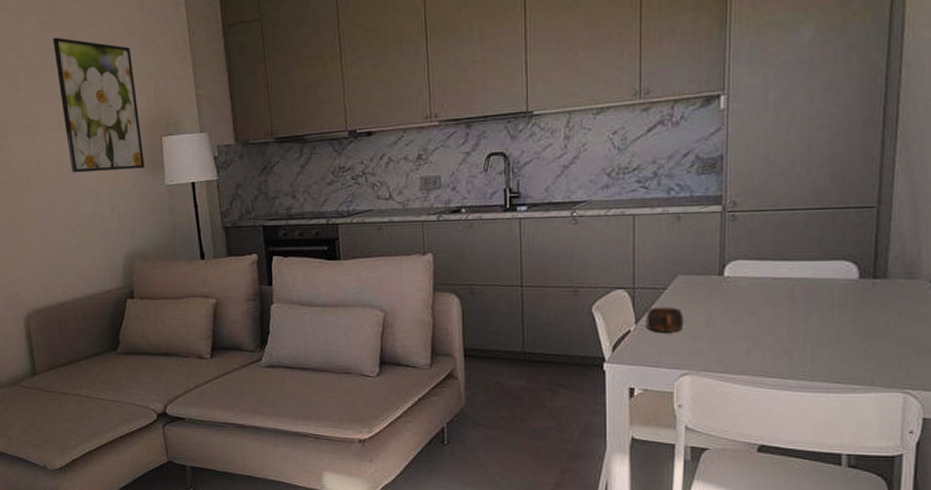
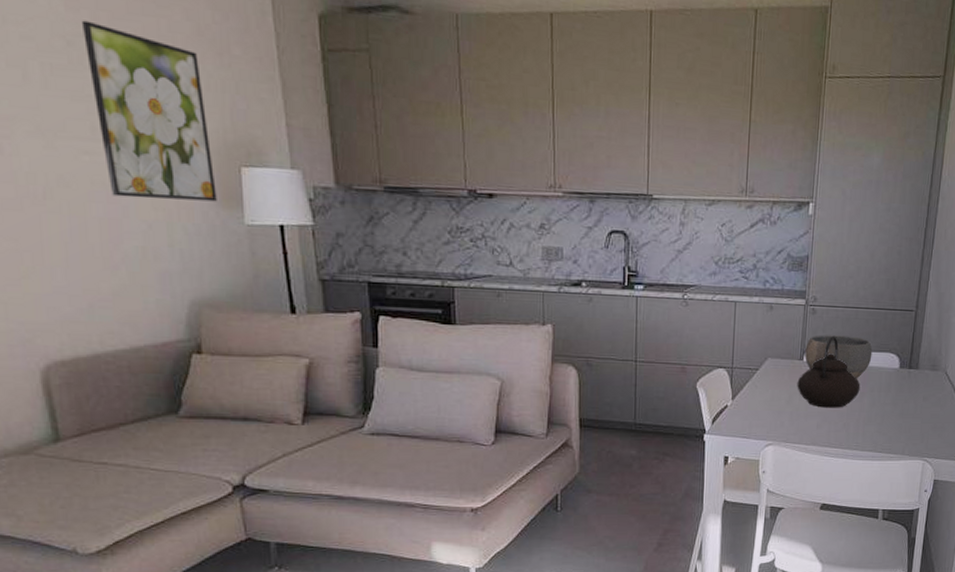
cup: present [646,307,684,332] -> none [740,385,771,408]
teapot: none [717,244,804,330] -> present [797,335,861,408]
bowl: none [725,243,818,294] -> present [805,335,873,379]

